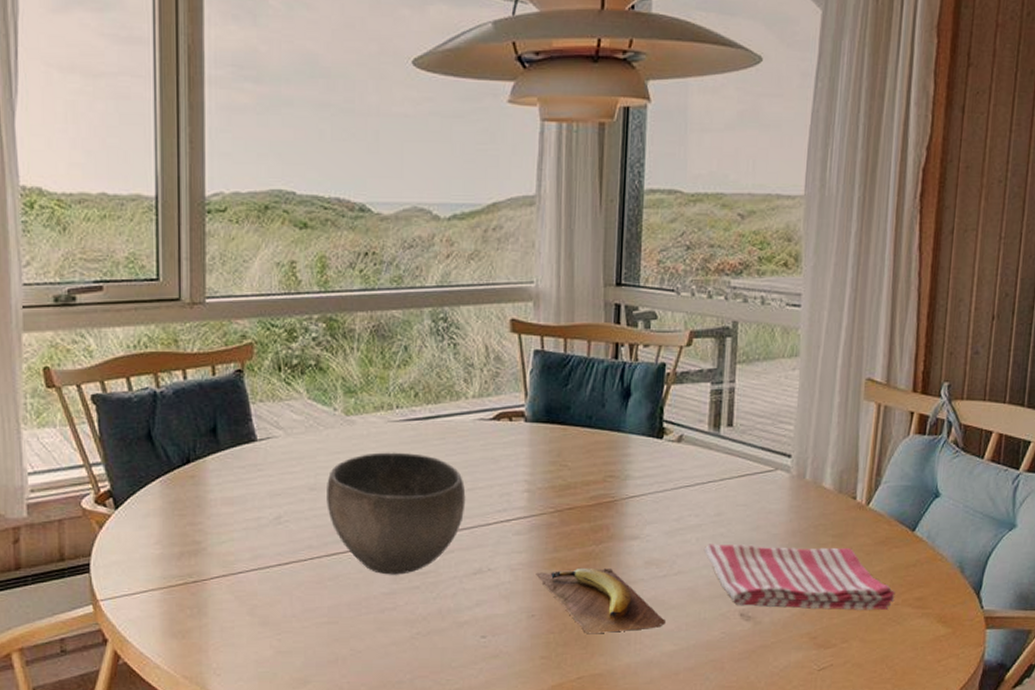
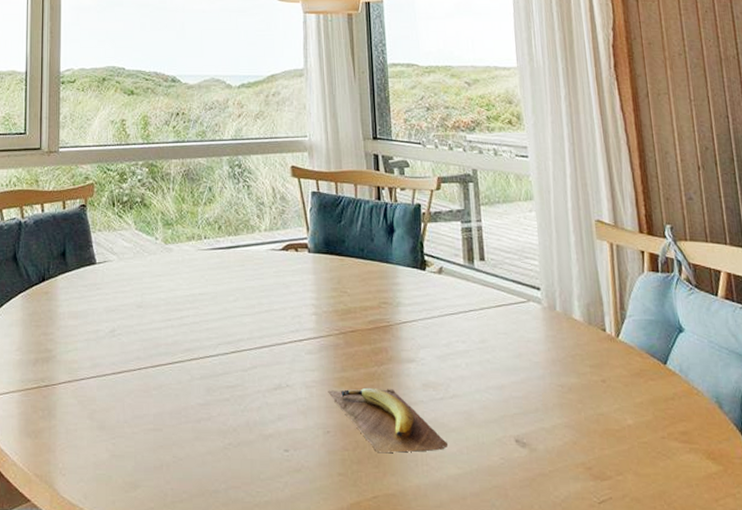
bowl: present [327,452,466,575] -> none [151,276,264,387]
dish towel: present [703,544,896,610] -> none [473,369,661,443]

